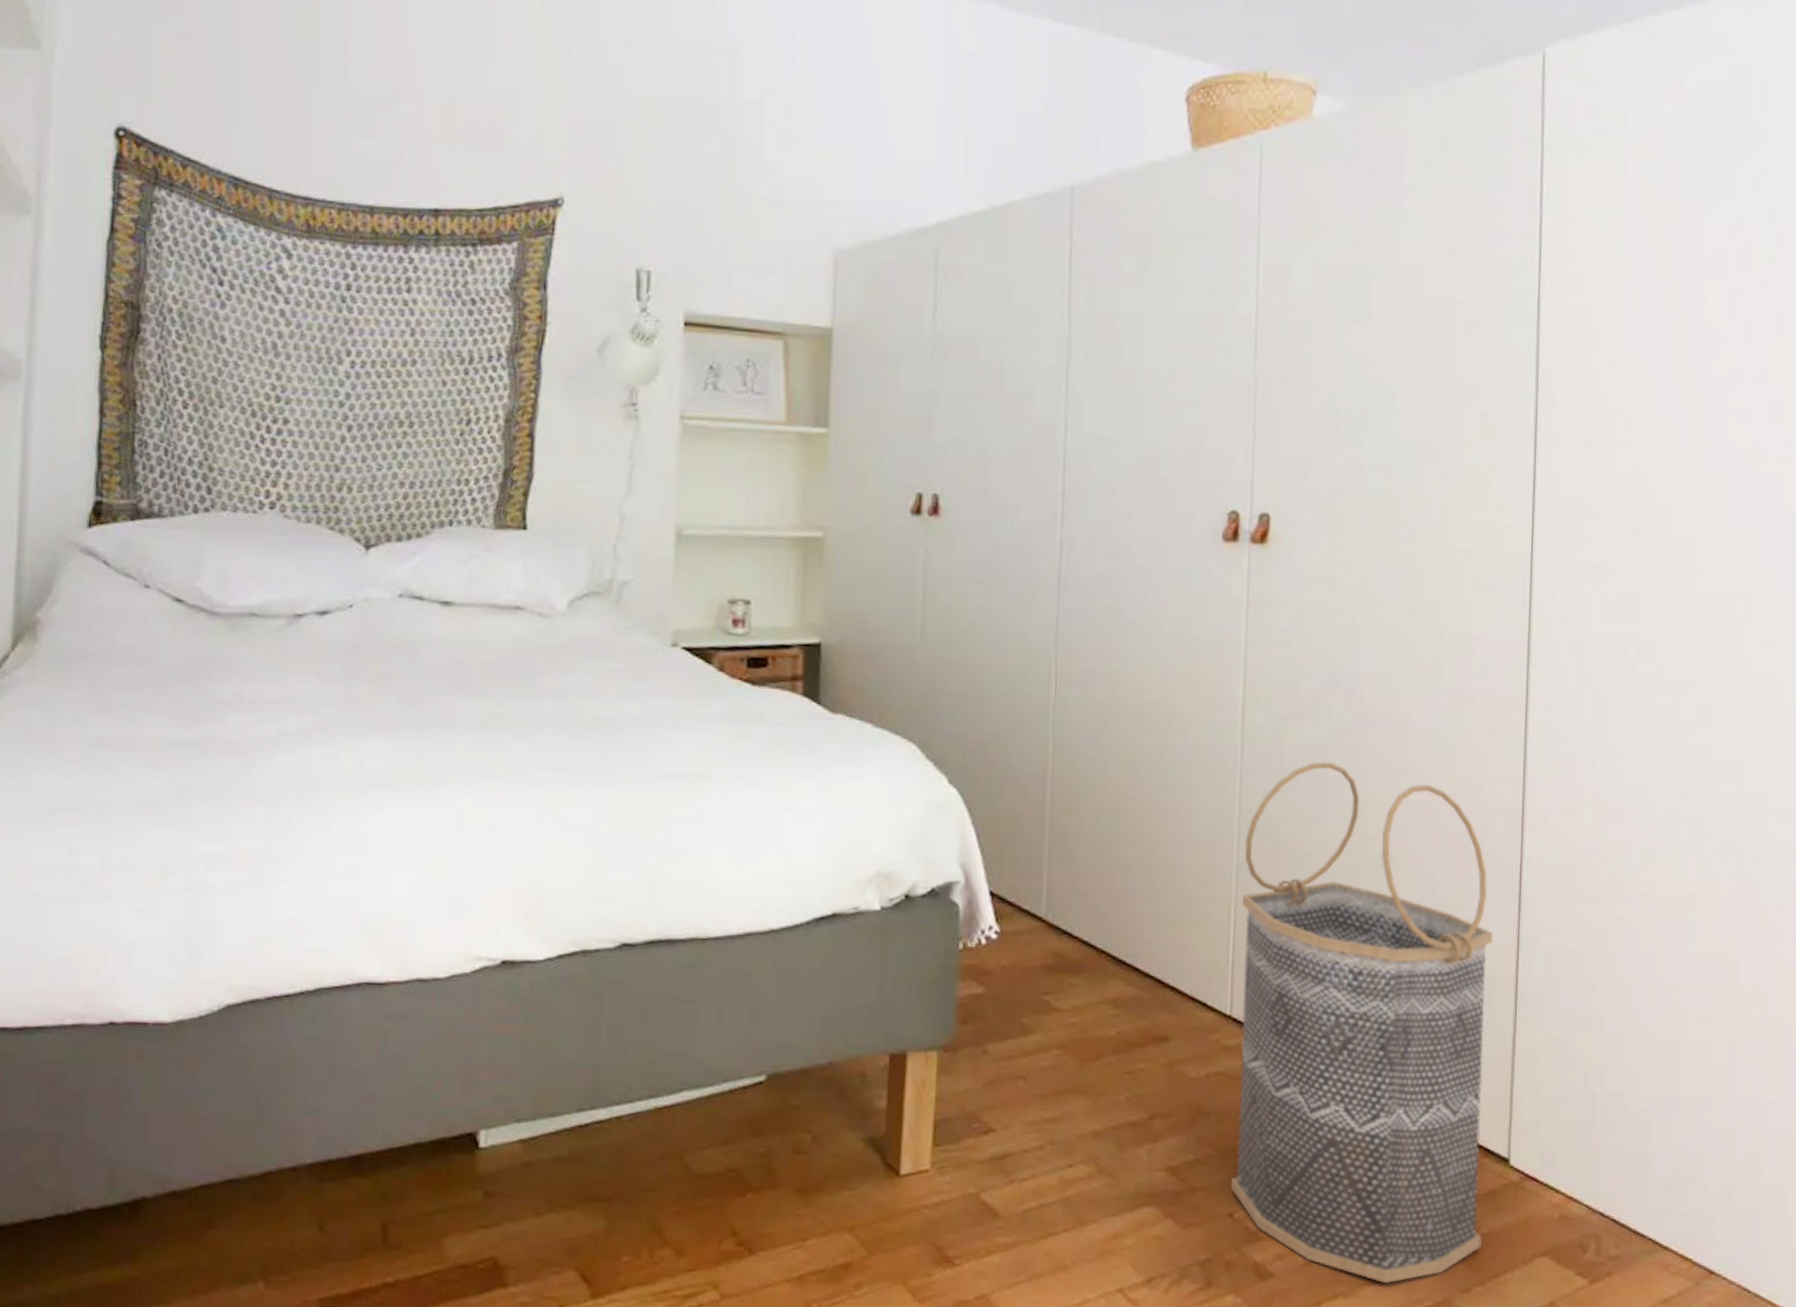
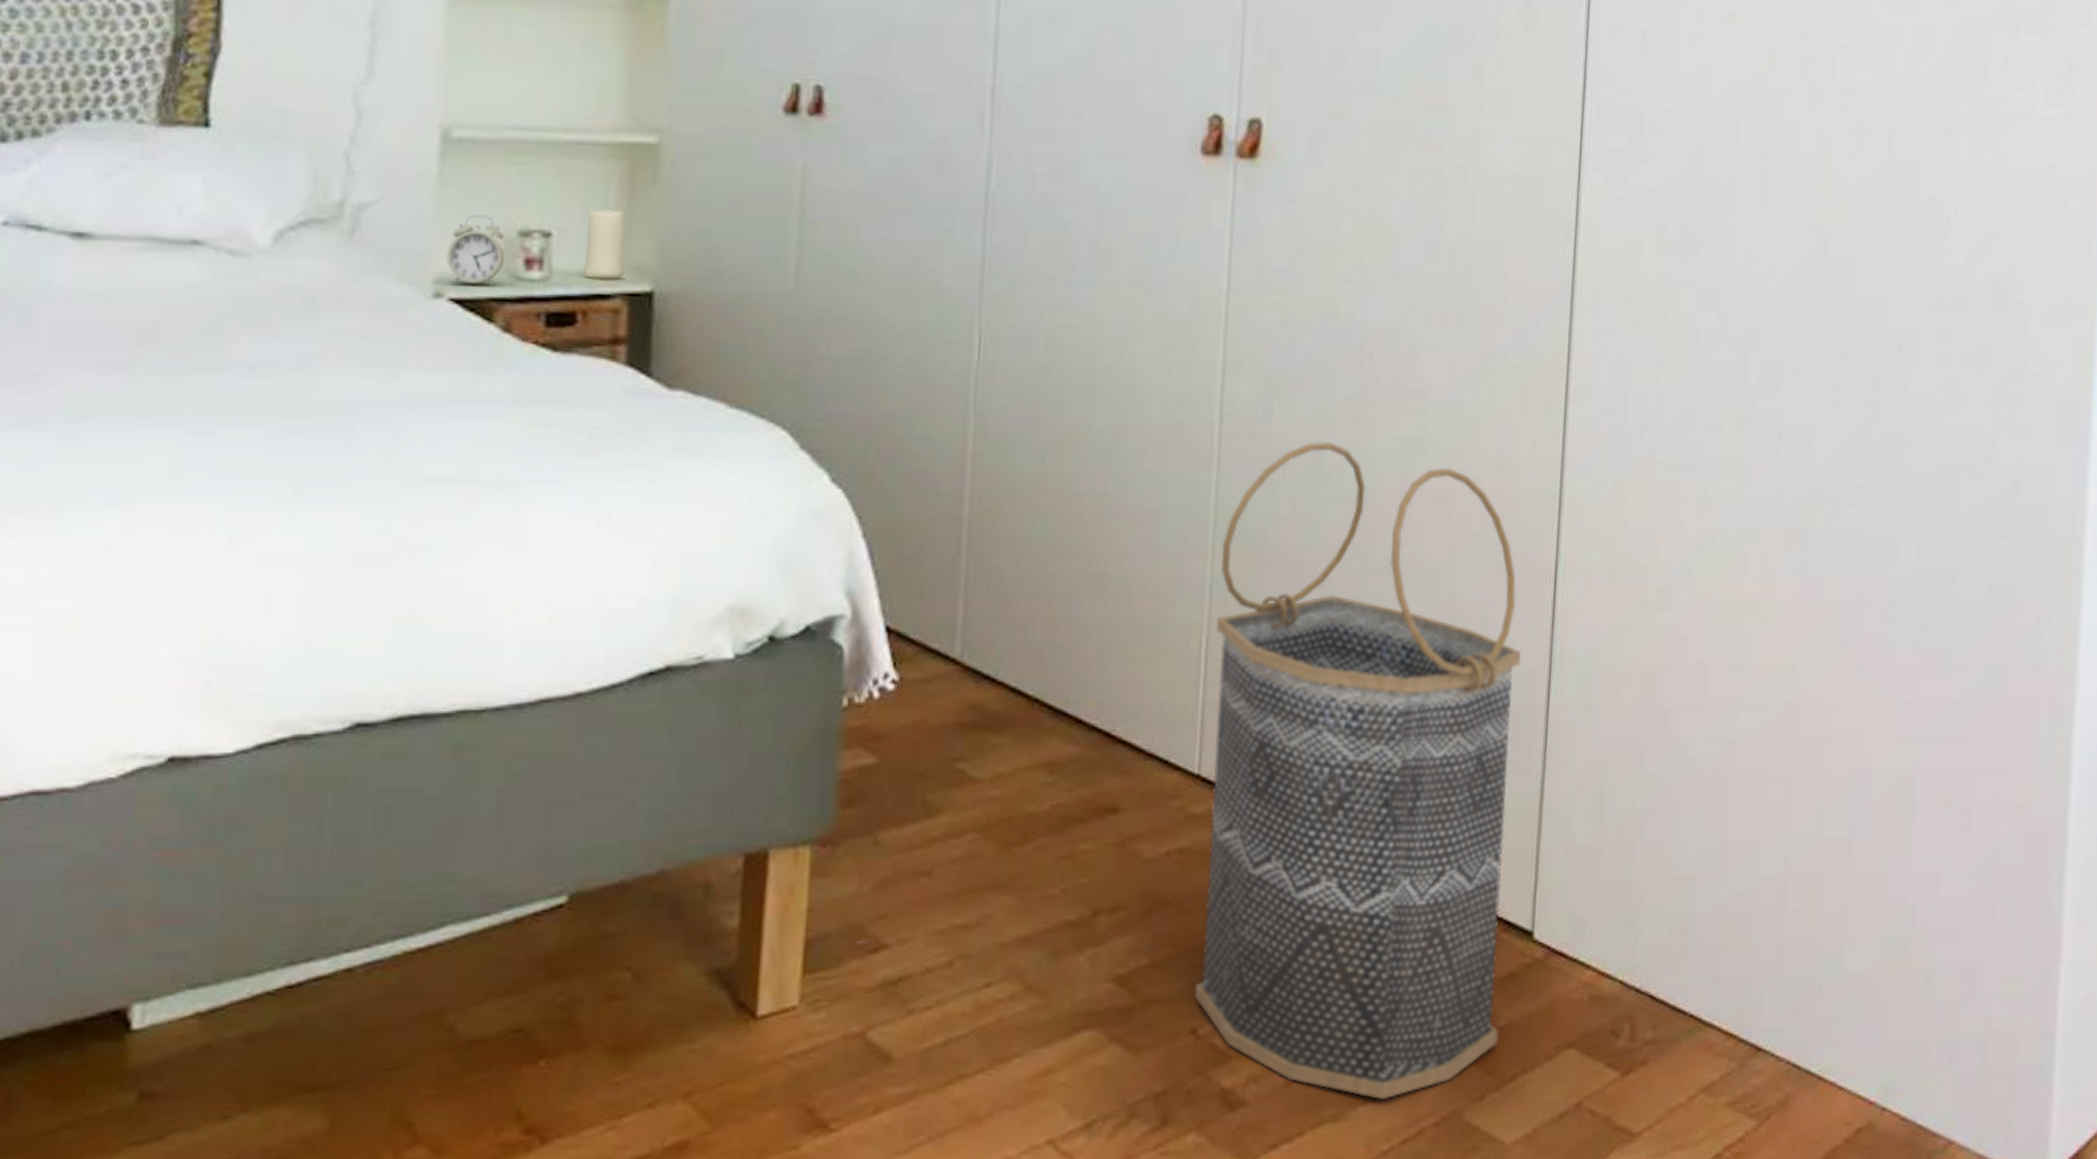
alarm clock: none [680,588,719,638] -> present [446,215,505,285]
candle: none [772,584,801,635] -> present [583,209,626,280]

